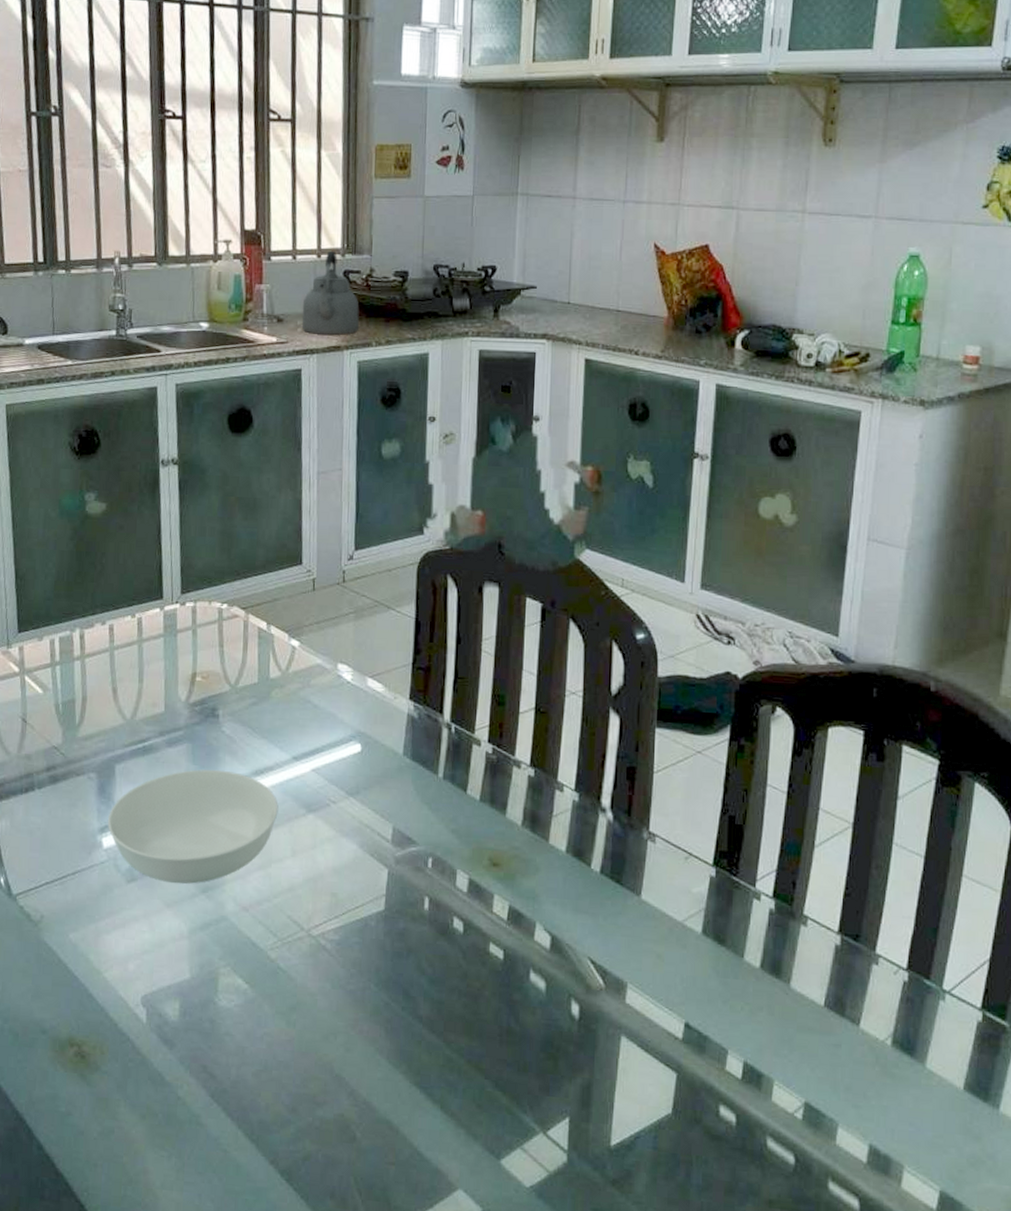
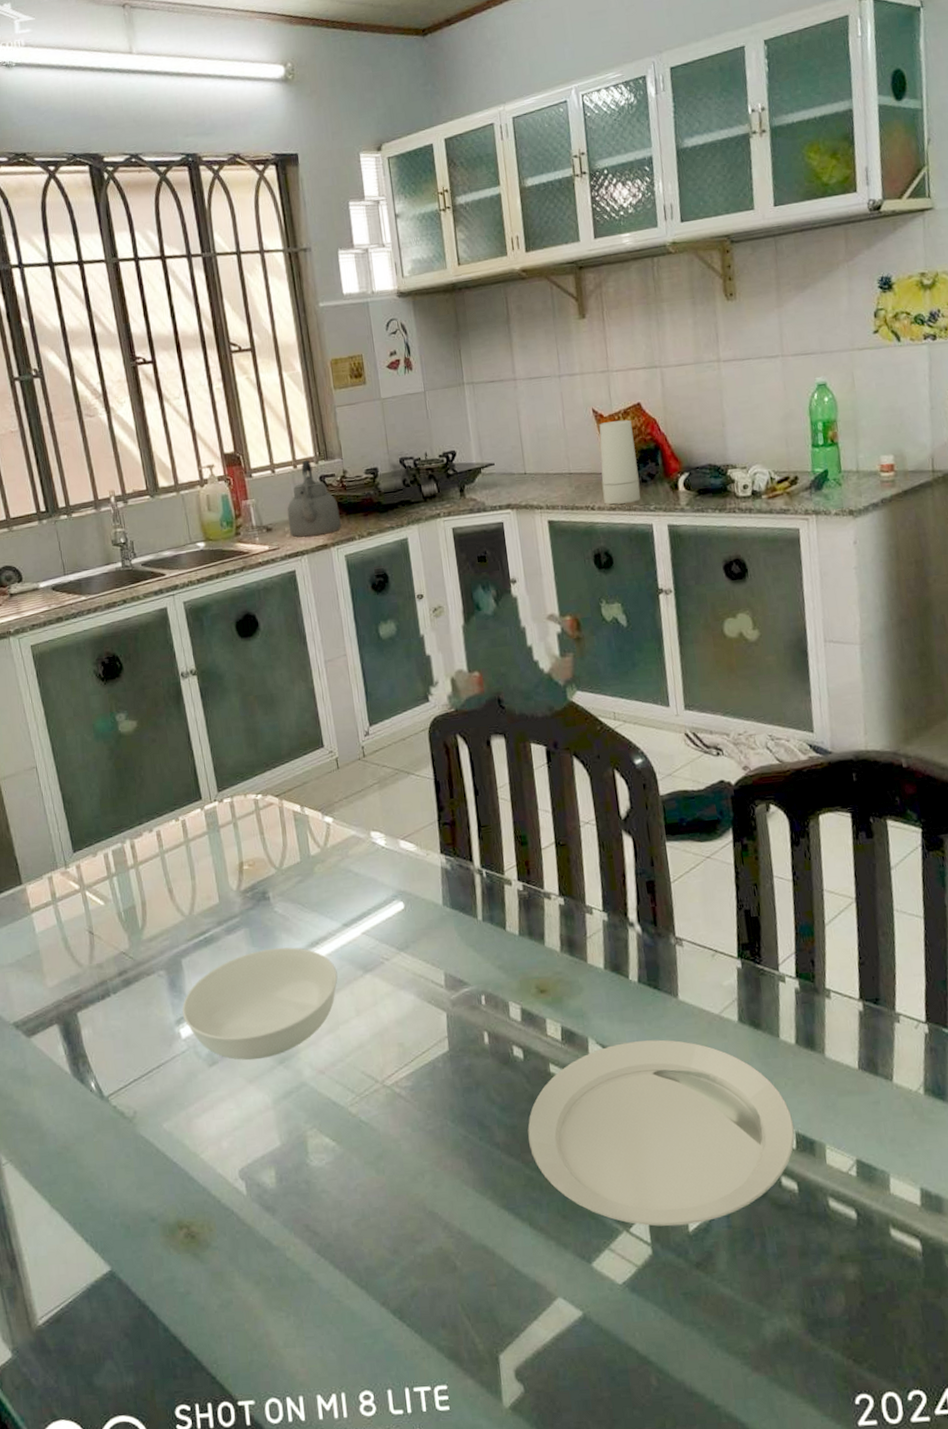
plate: none [453,934,744,1139] -> present [527,1039,795,1226]
canister: none [650,260,695,353] -> present [599,419,641,505]

